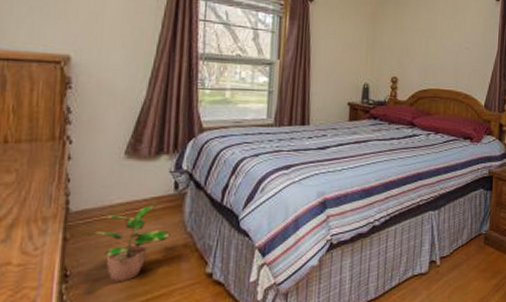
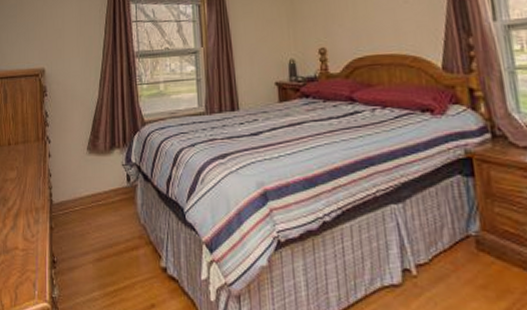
potted plant: present [88,206,170,283] -> none [67,198,128,272]

